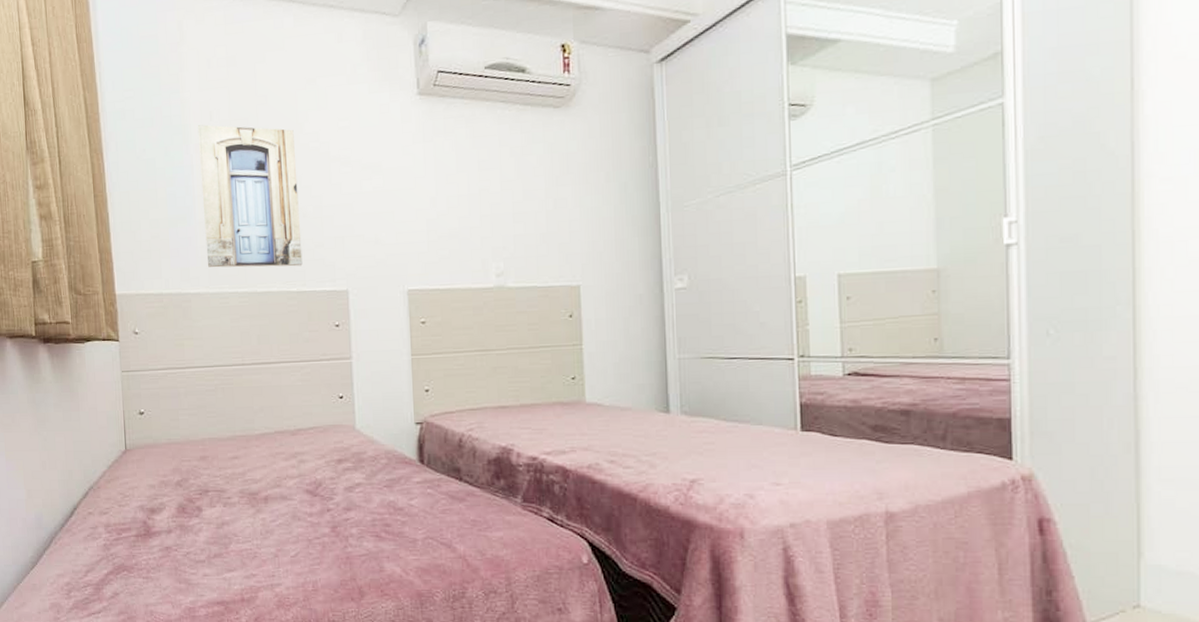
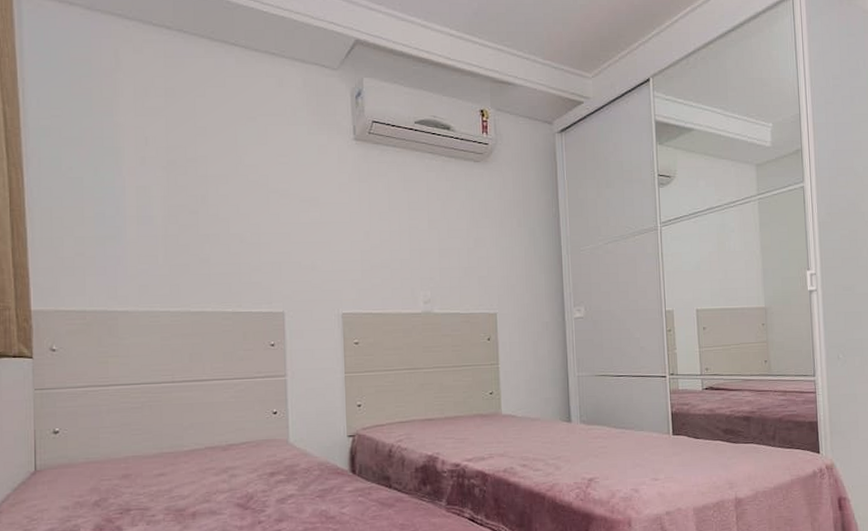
wall art: present [197,124,303,268] -> none [131,149,239,289]

